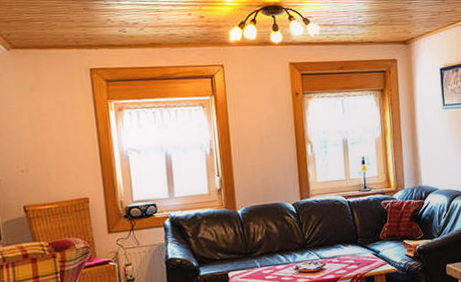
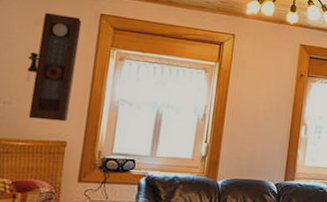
pendulum clock: none [32,76,84,182] -> present [27,12,82,122]

